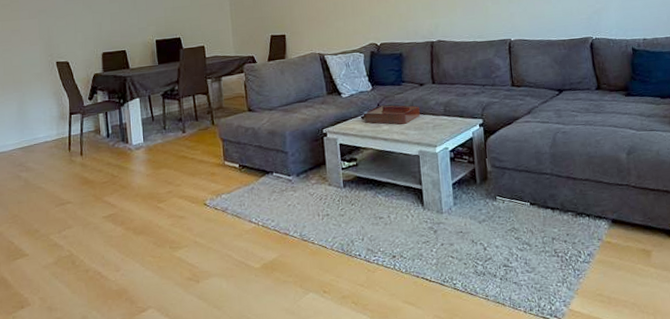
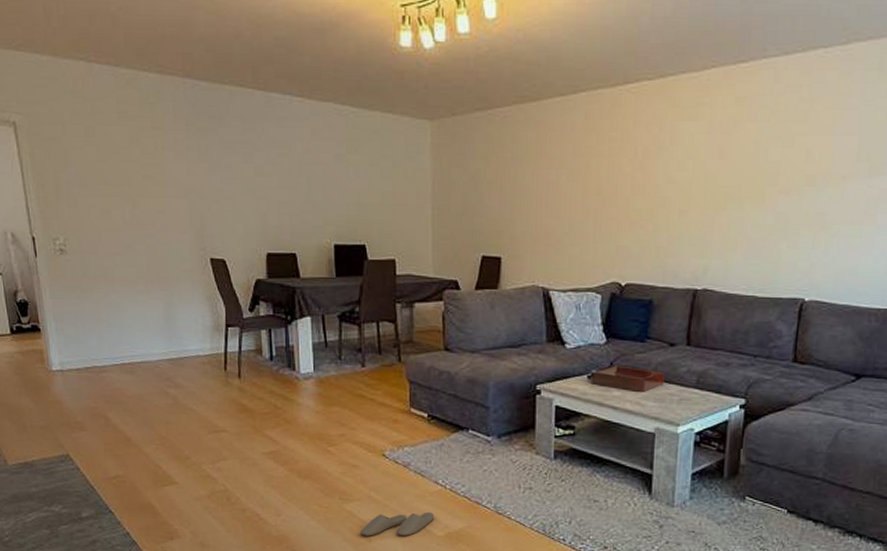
slippers: none [189,247,251,278] -> present [360,511,434,537]

